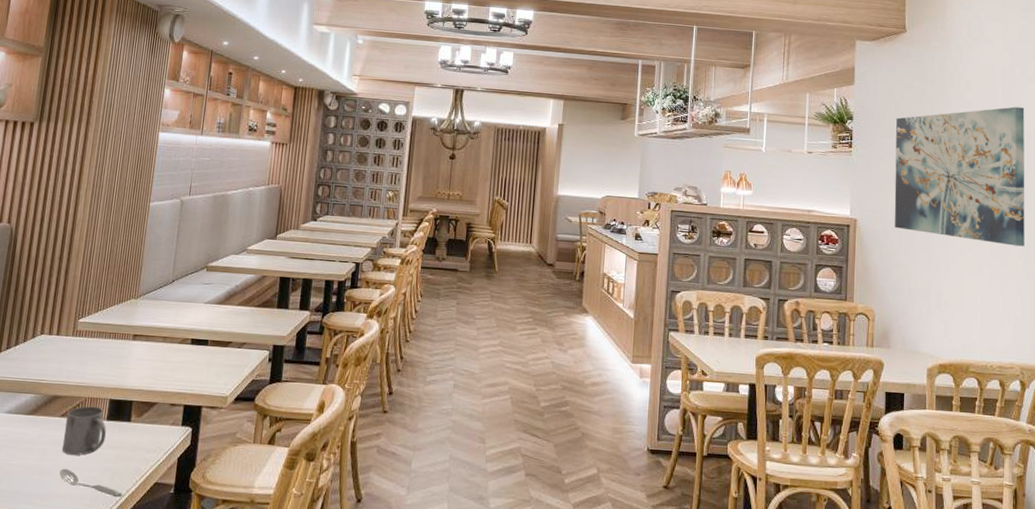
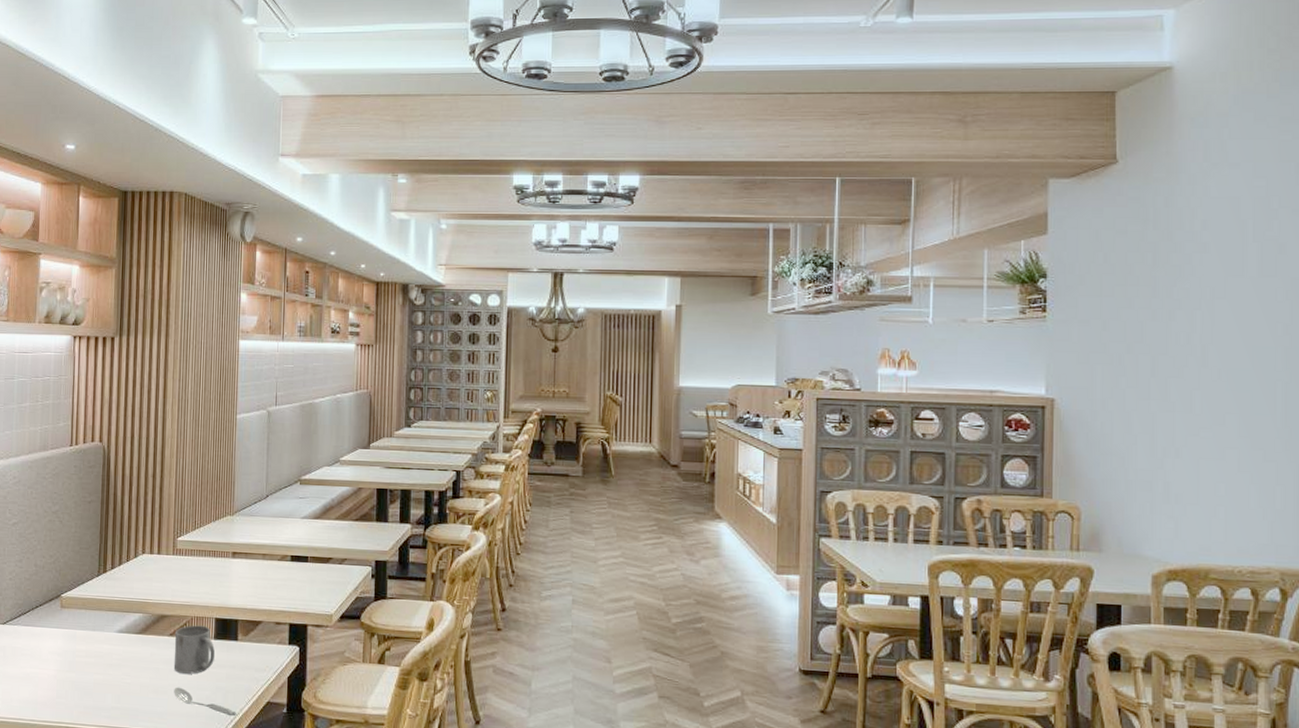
wall art: present [894,106,1025,247] -> none [1104,247,1287,424]

